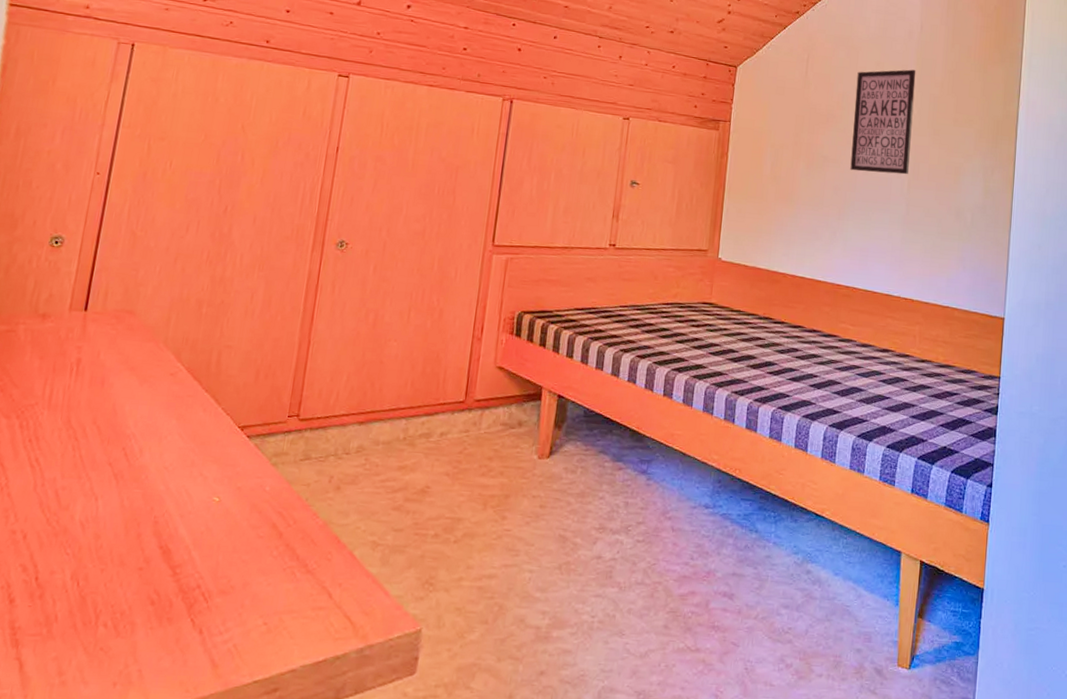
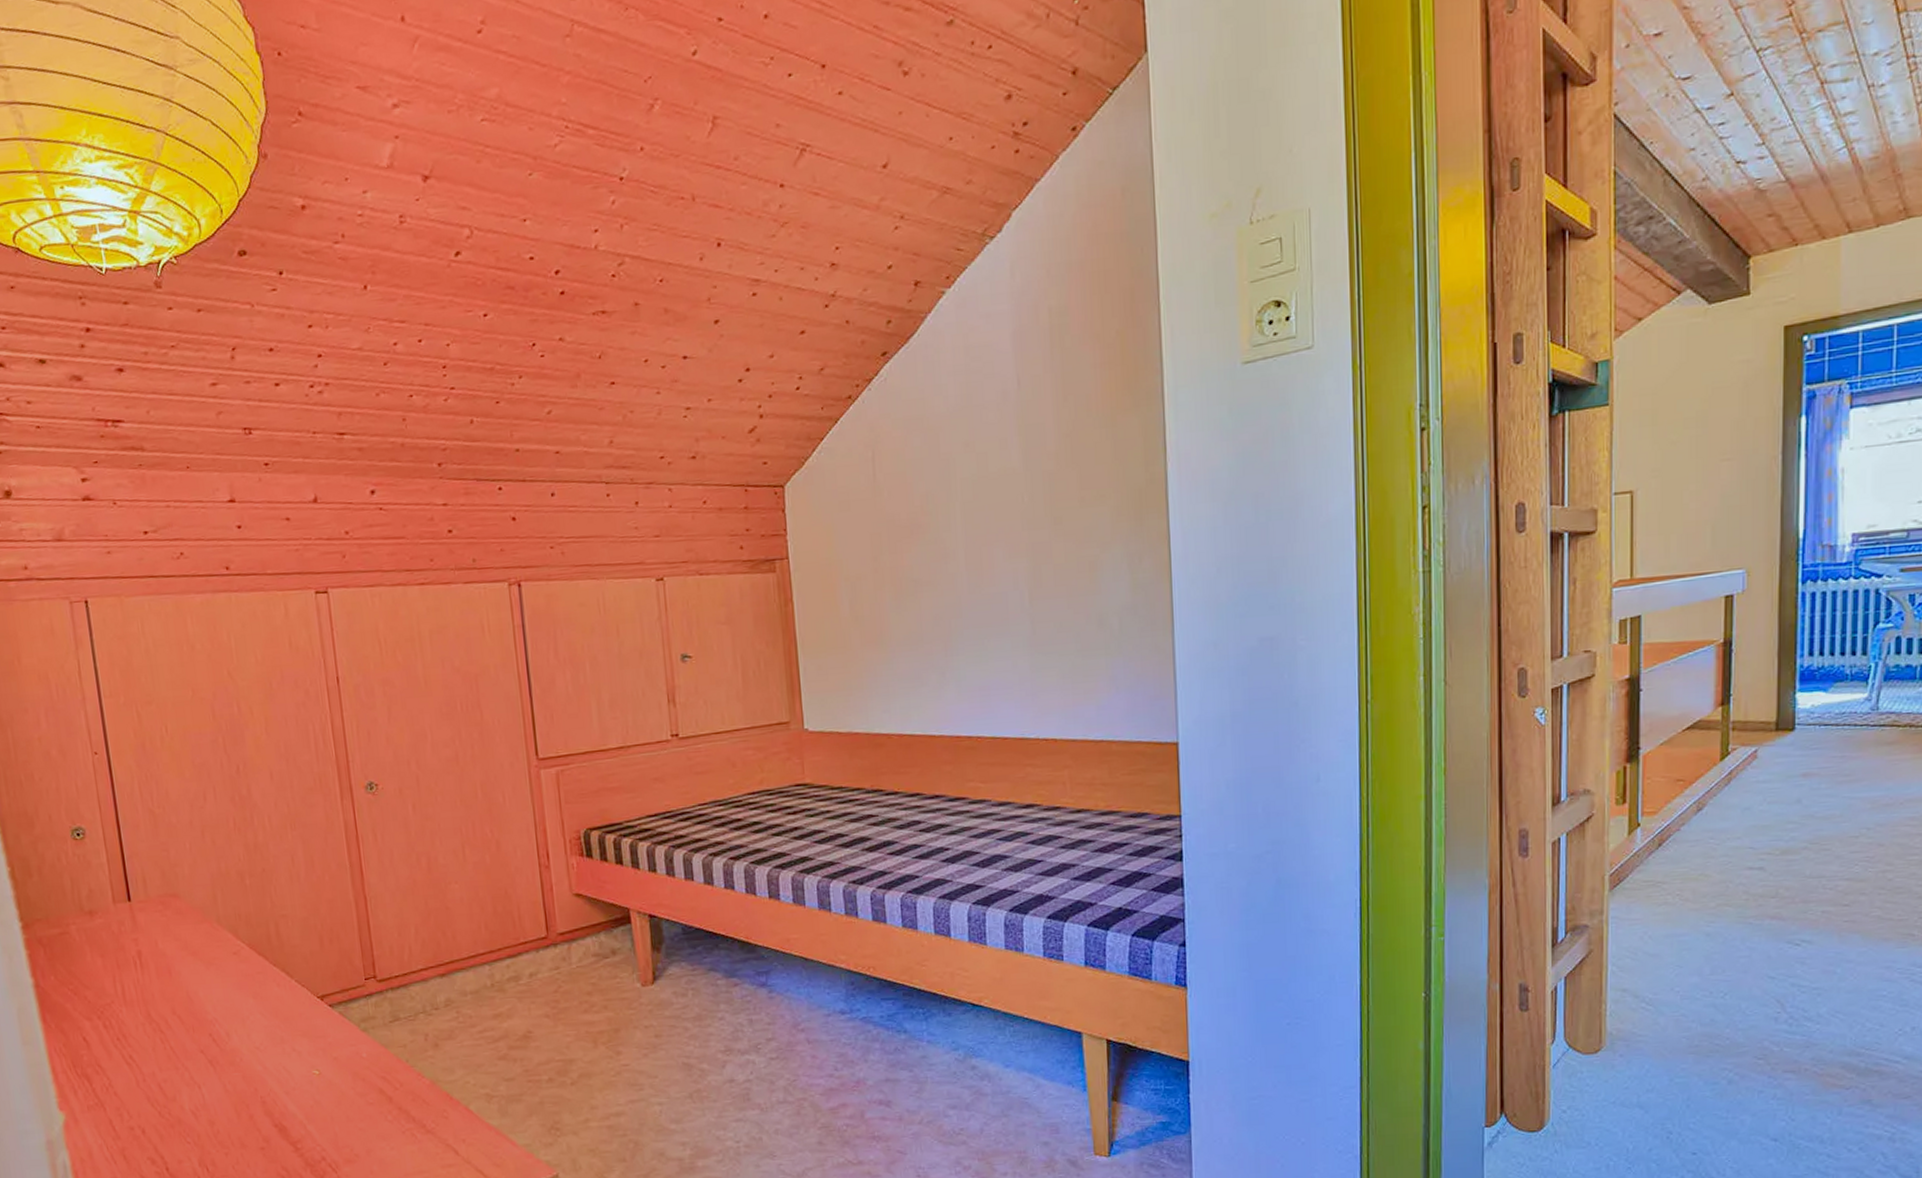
wall art: present [850,69,916,175] -> none [941,443,1028,592]

